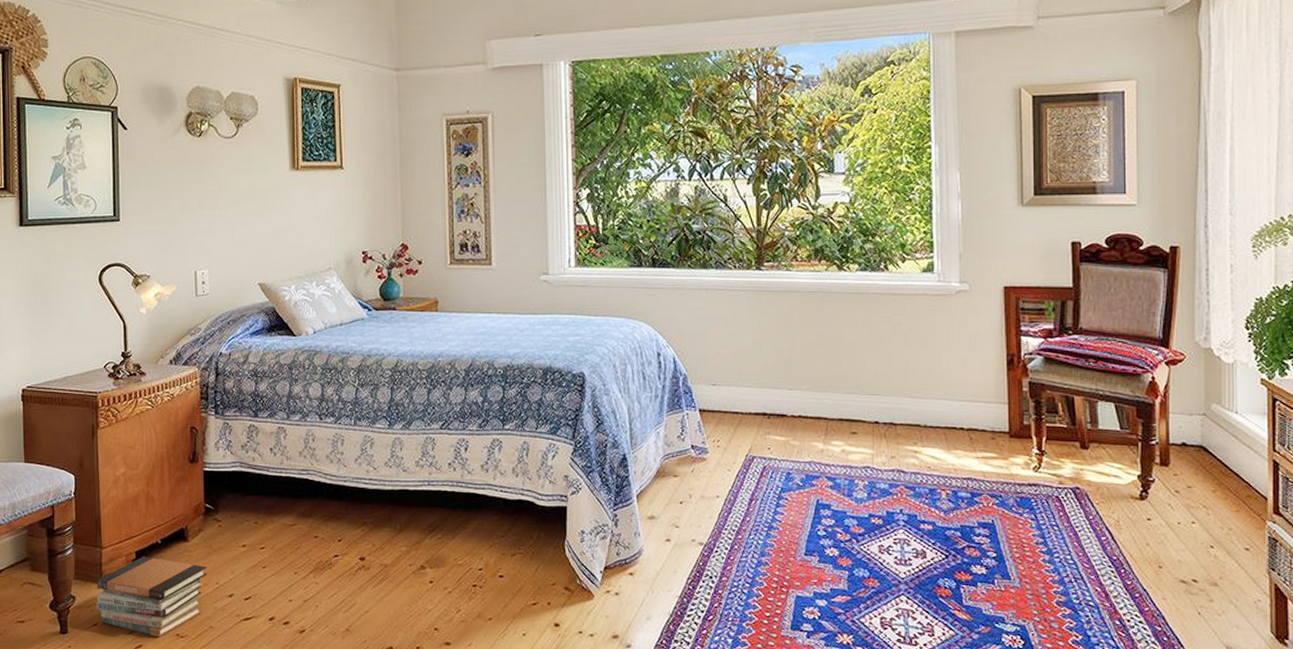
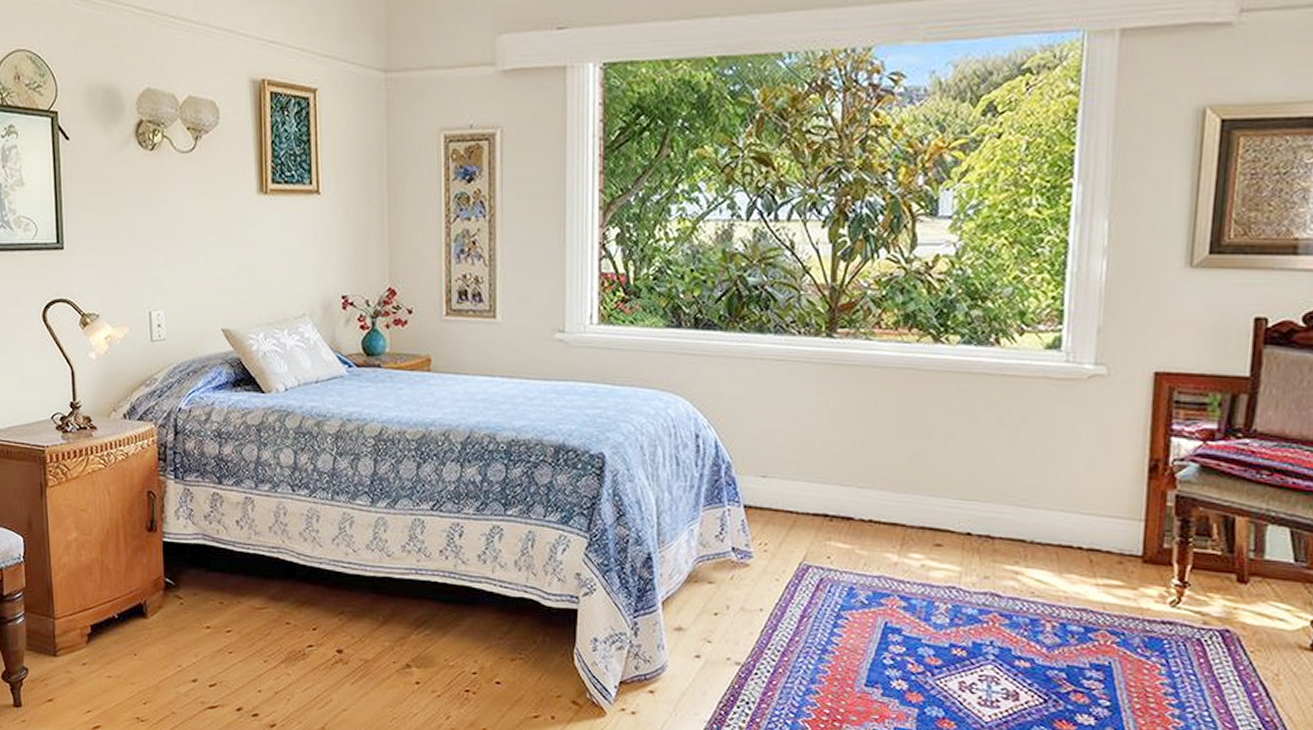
book stack: present [96,557,207,638] -> none [51,631,168,720]

